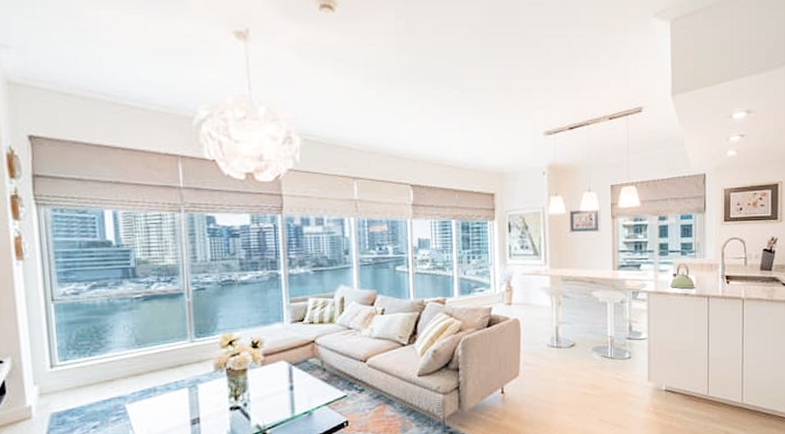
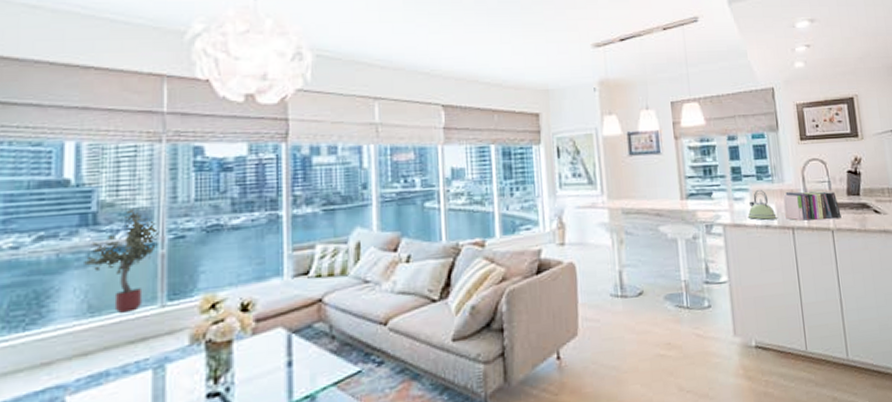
potted tree: none [129,266,185,347] -> present [84,209,160,315]
books: none [703,265,753,291] -> present [783,190,842,221]

